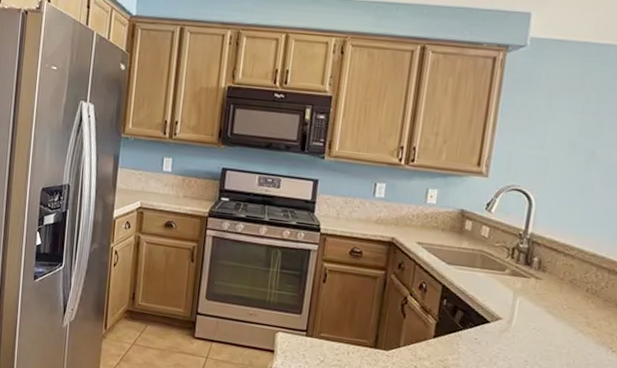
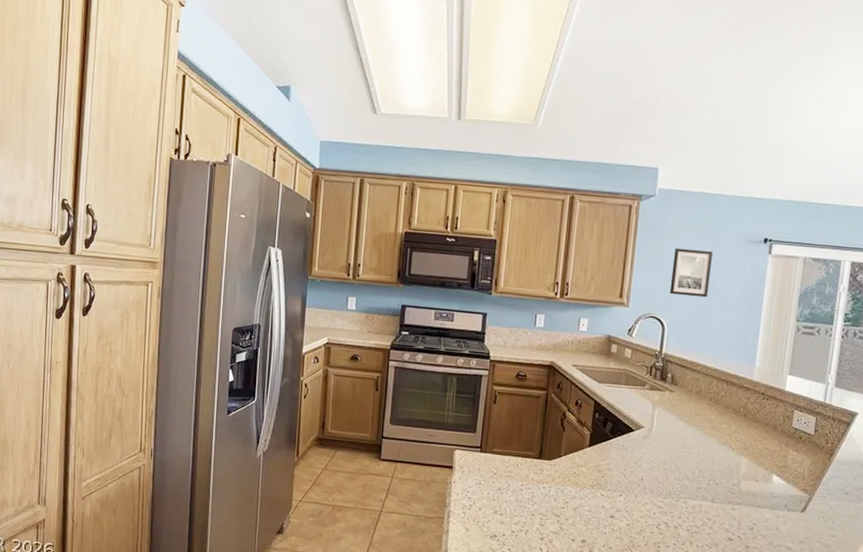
wall art: none [539,108,597,169] -> present [669,248,713,298]

